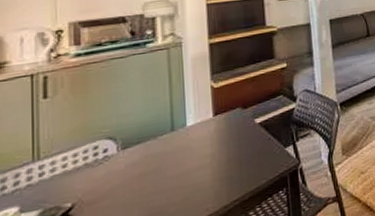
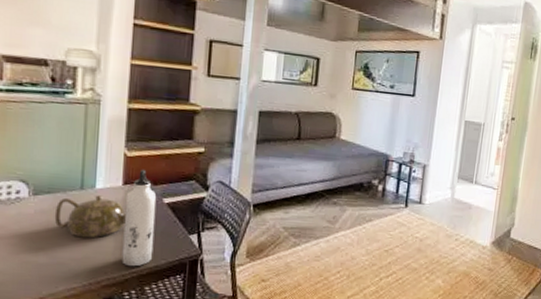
teapot: none [146,132,221,180] -> present [54,195,126,238]
water bottle: none [218,97,253,196] -> present [122,170,157,267]

